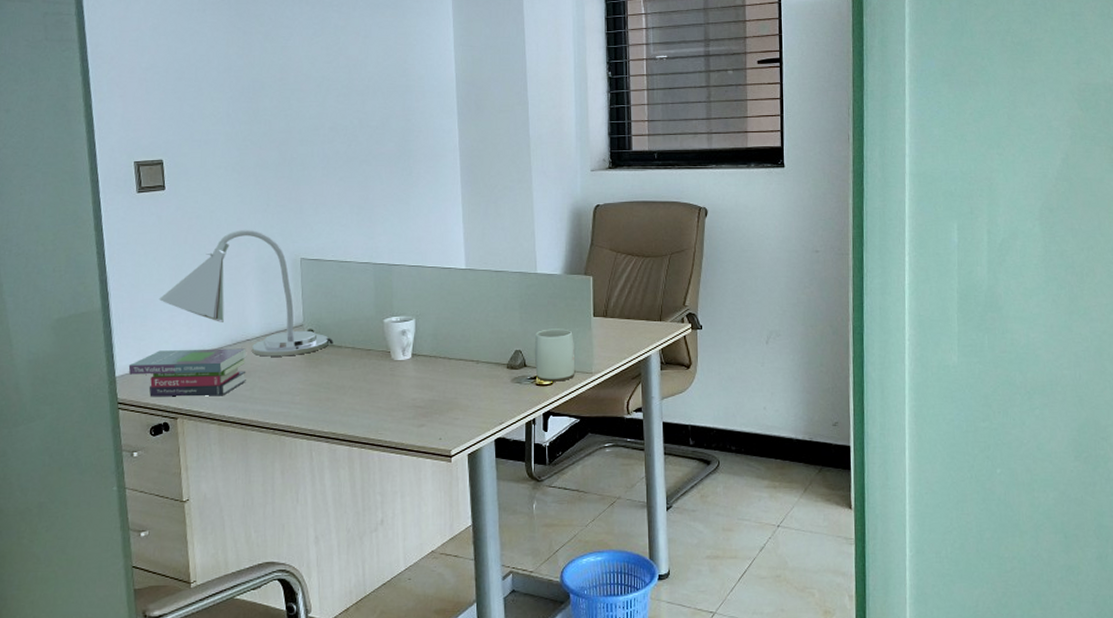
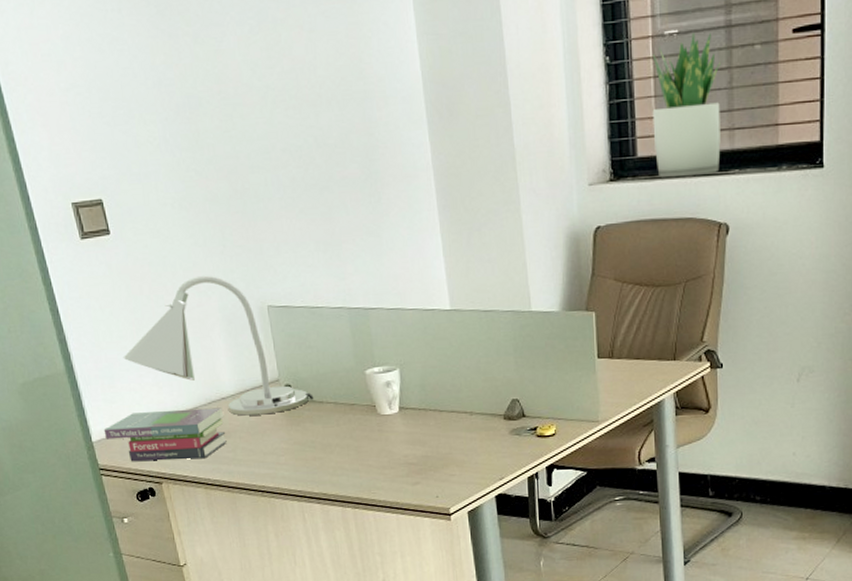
mug: present [534,328,576,382] -> none [532,373,580,433]
planter: none [645,58,701,169] -> present [652,33,721,178]

